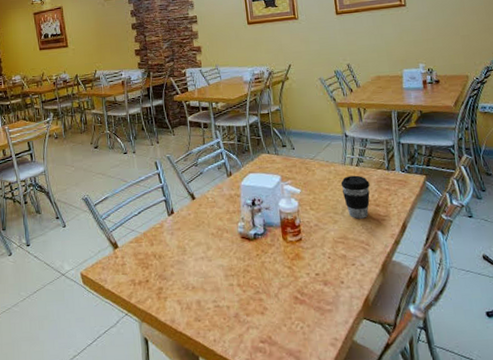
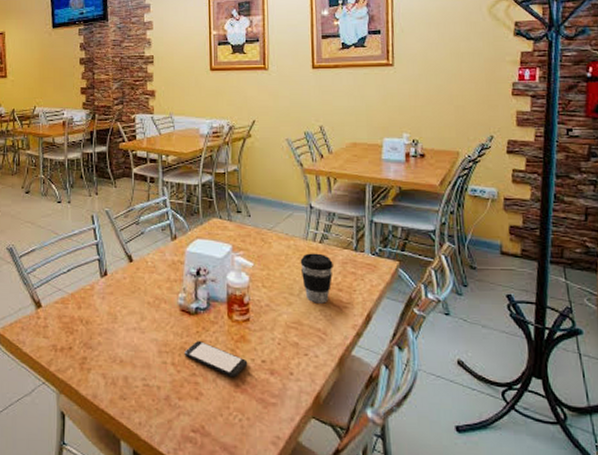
smartphone: none [248,263,304,292] -> present [184,341,248,378]

